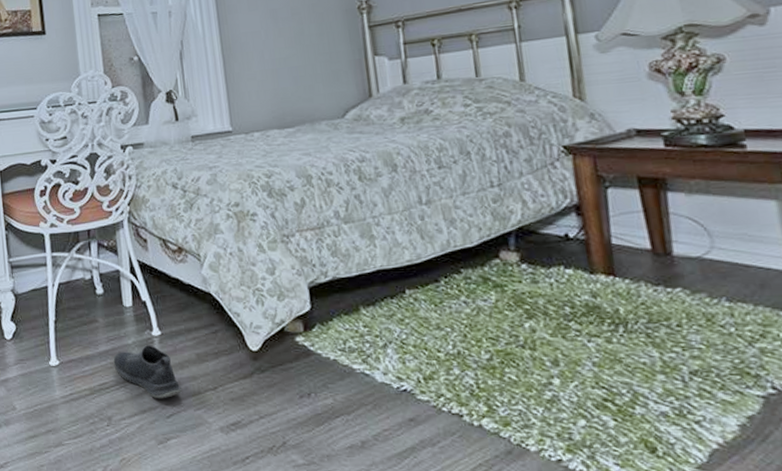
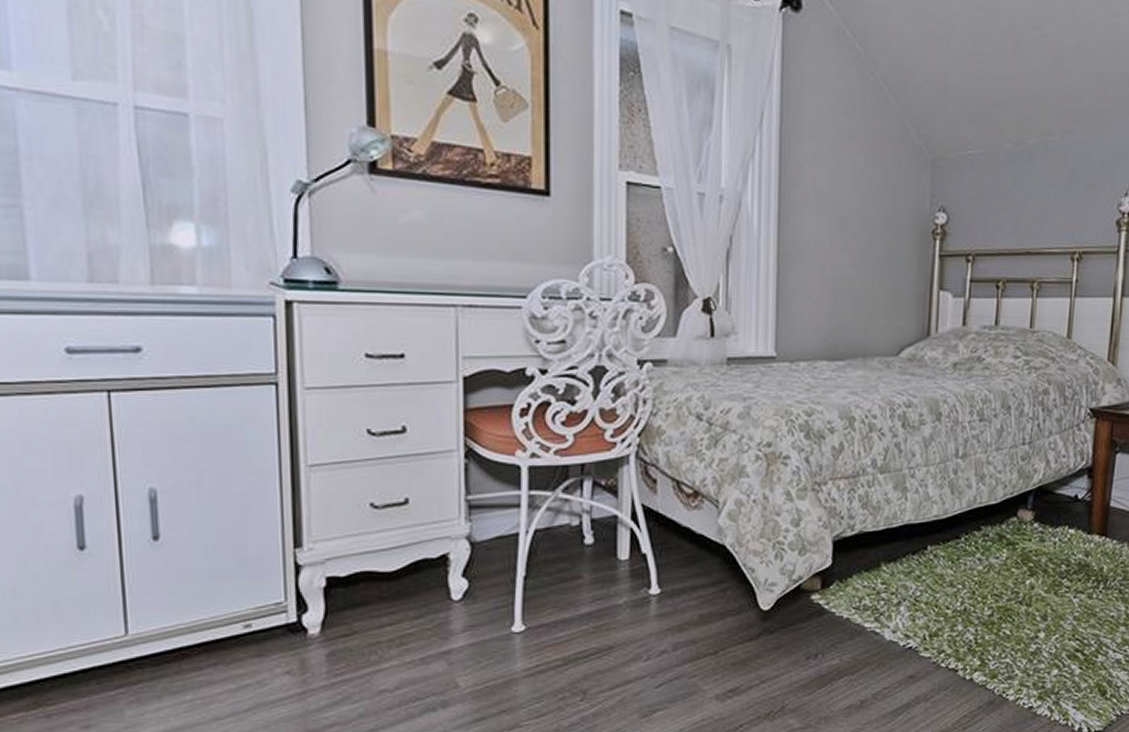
shoe: present [113,345,182,399] -> none [597,605,677,667]

